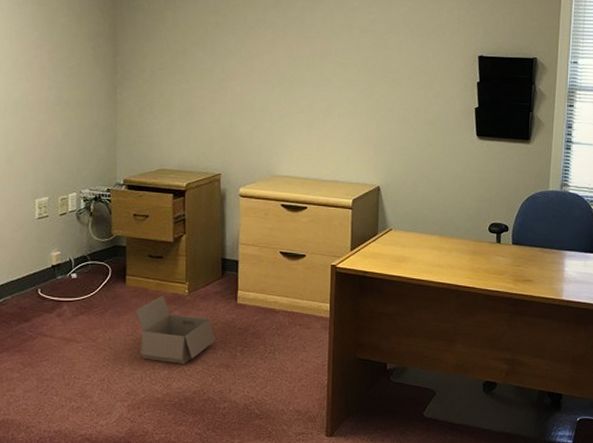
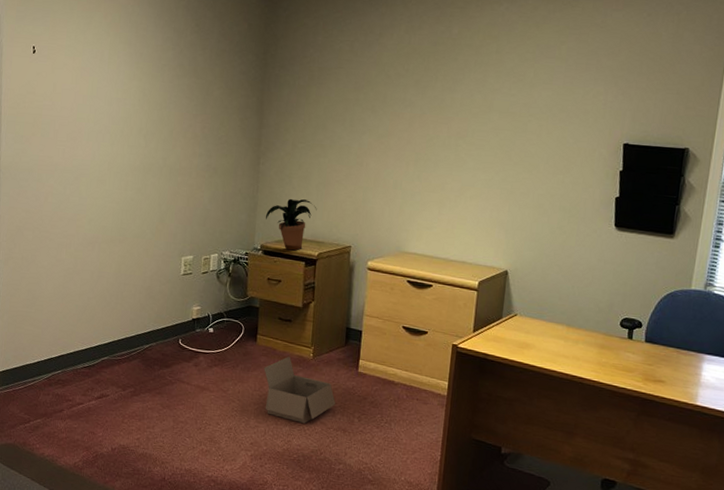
potted plant: none [127,128,182,183] -> present [266,198,317,251]

